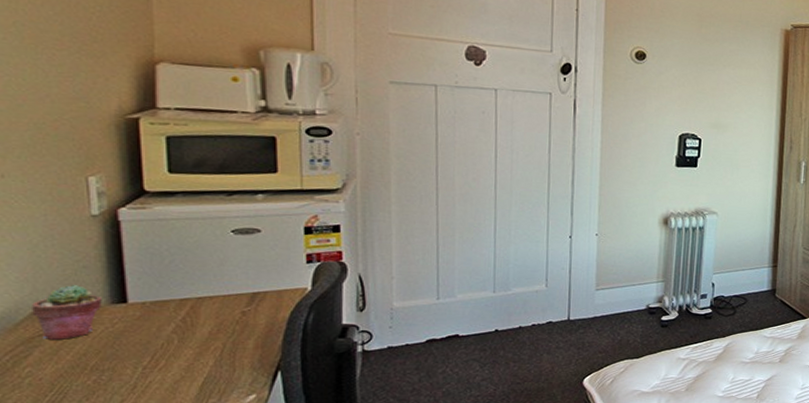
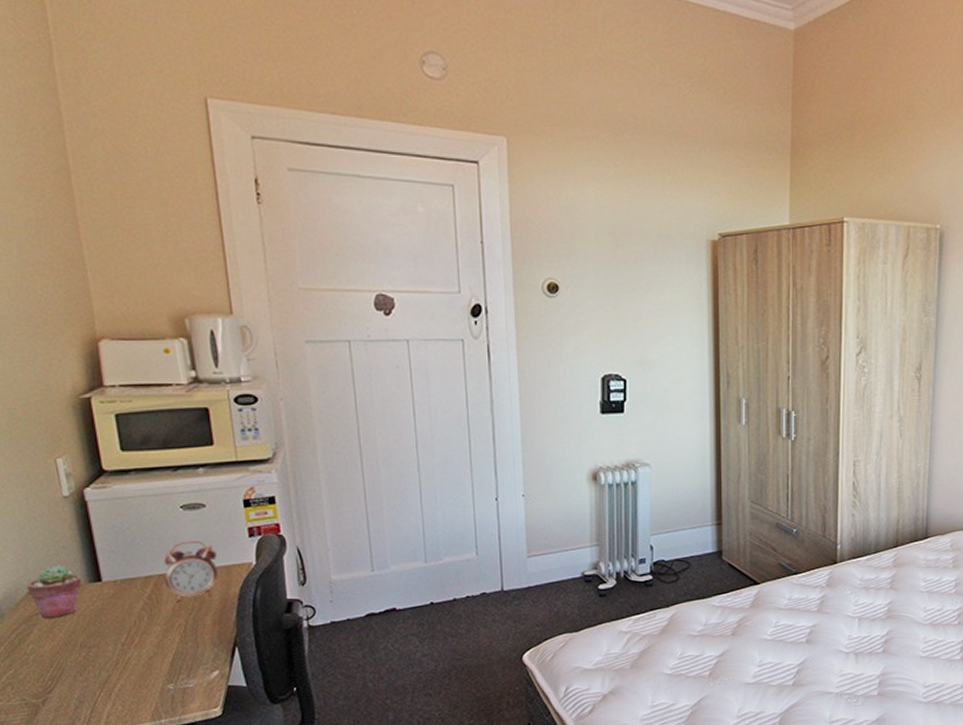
alarm clock: none [204,265,268,324] -> present [163,541,218,601]

